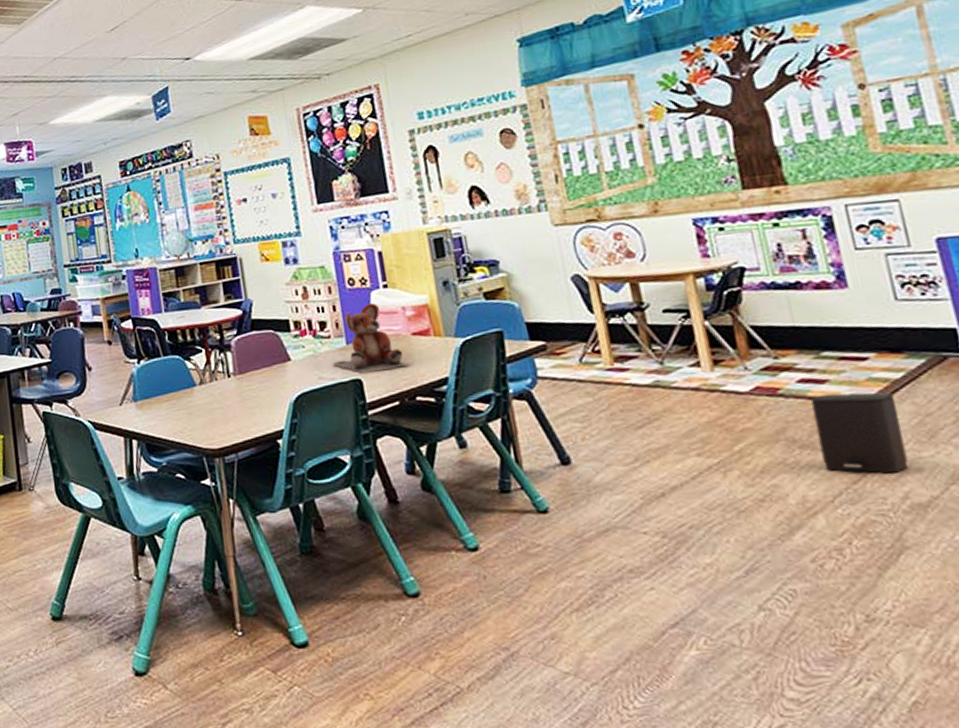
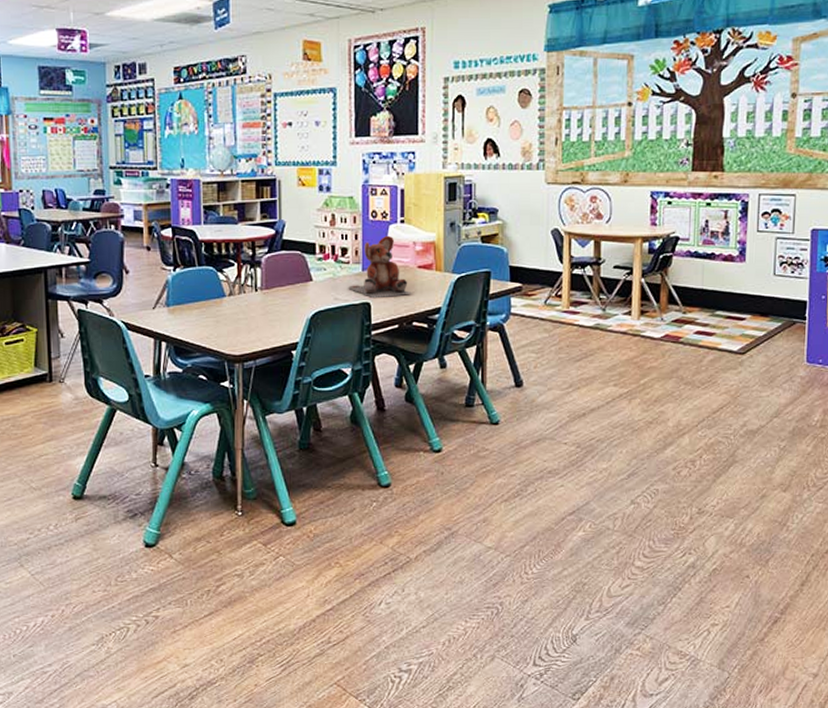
pedal bin: present [810,392,909,474] -> none [698,344,755,407]

